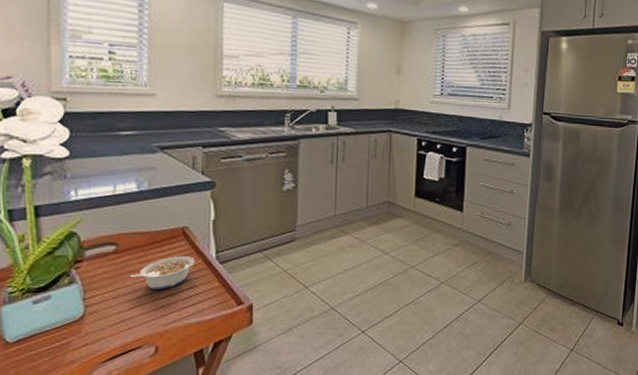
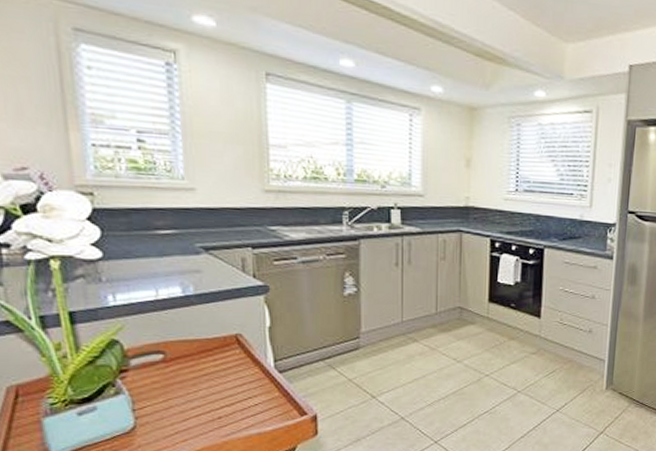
legume: present [129,256,195,289] -> none [180,365,252,400]

